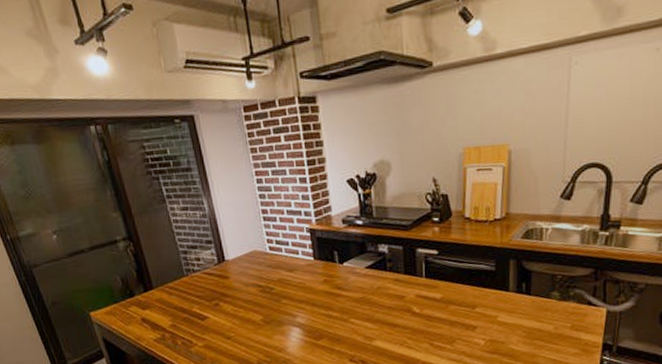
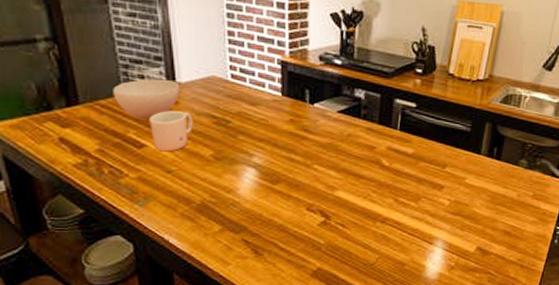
bowl: none [177,258,230,296] -> present [113,78,180,120]
mug: none [208,284,243,321] -> present [150,111,193,152]

